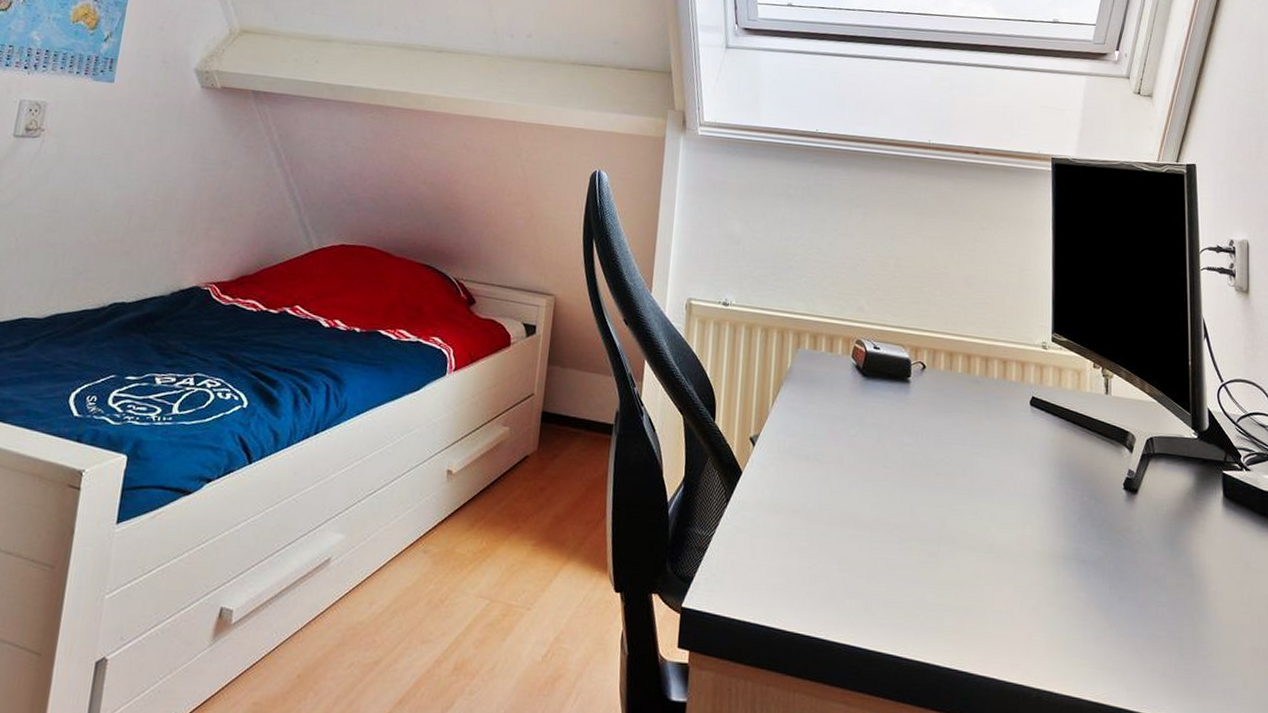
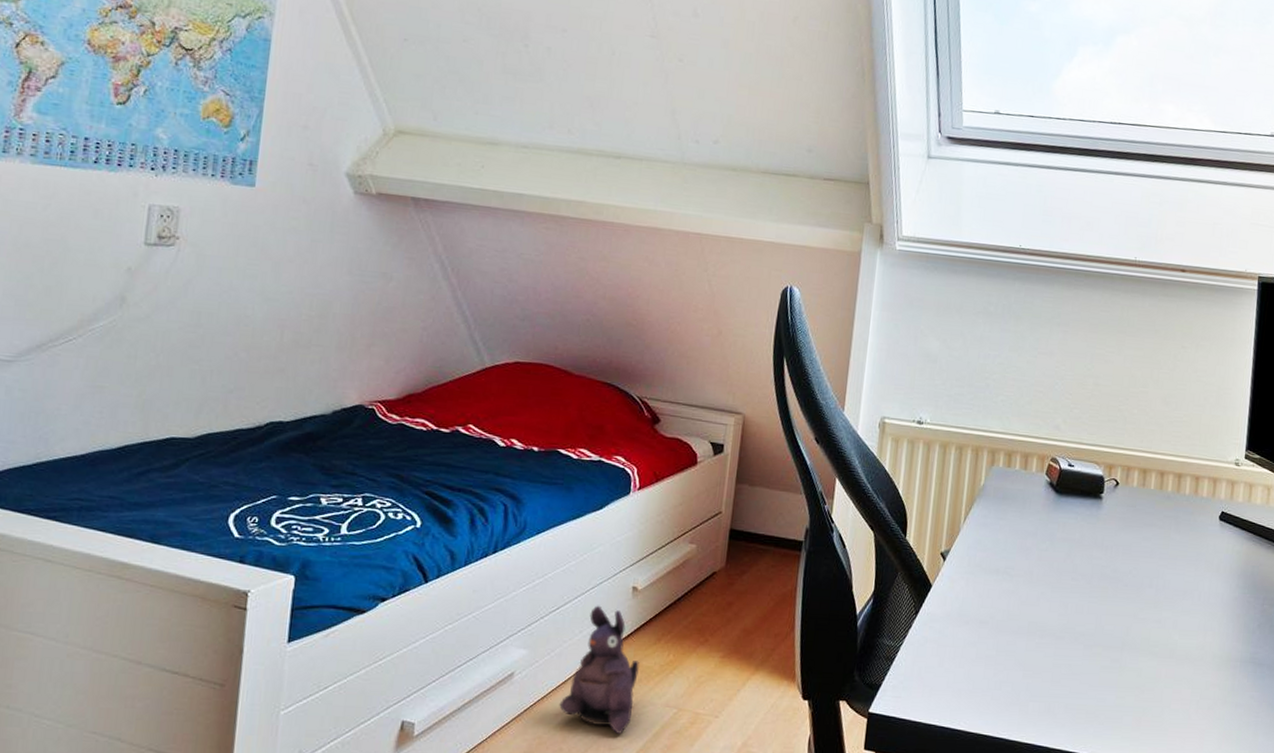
plush toy: none [373,488,453,627] -> present [559,605,639,735]

